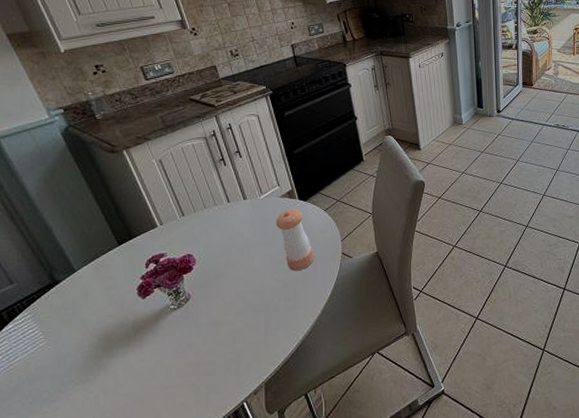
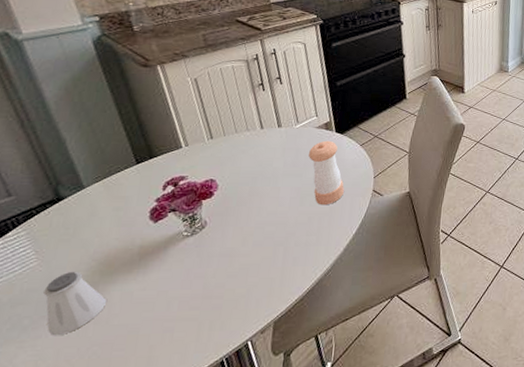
saltshaker: none [56,348,112,407] -> present [43,272,108,336]

